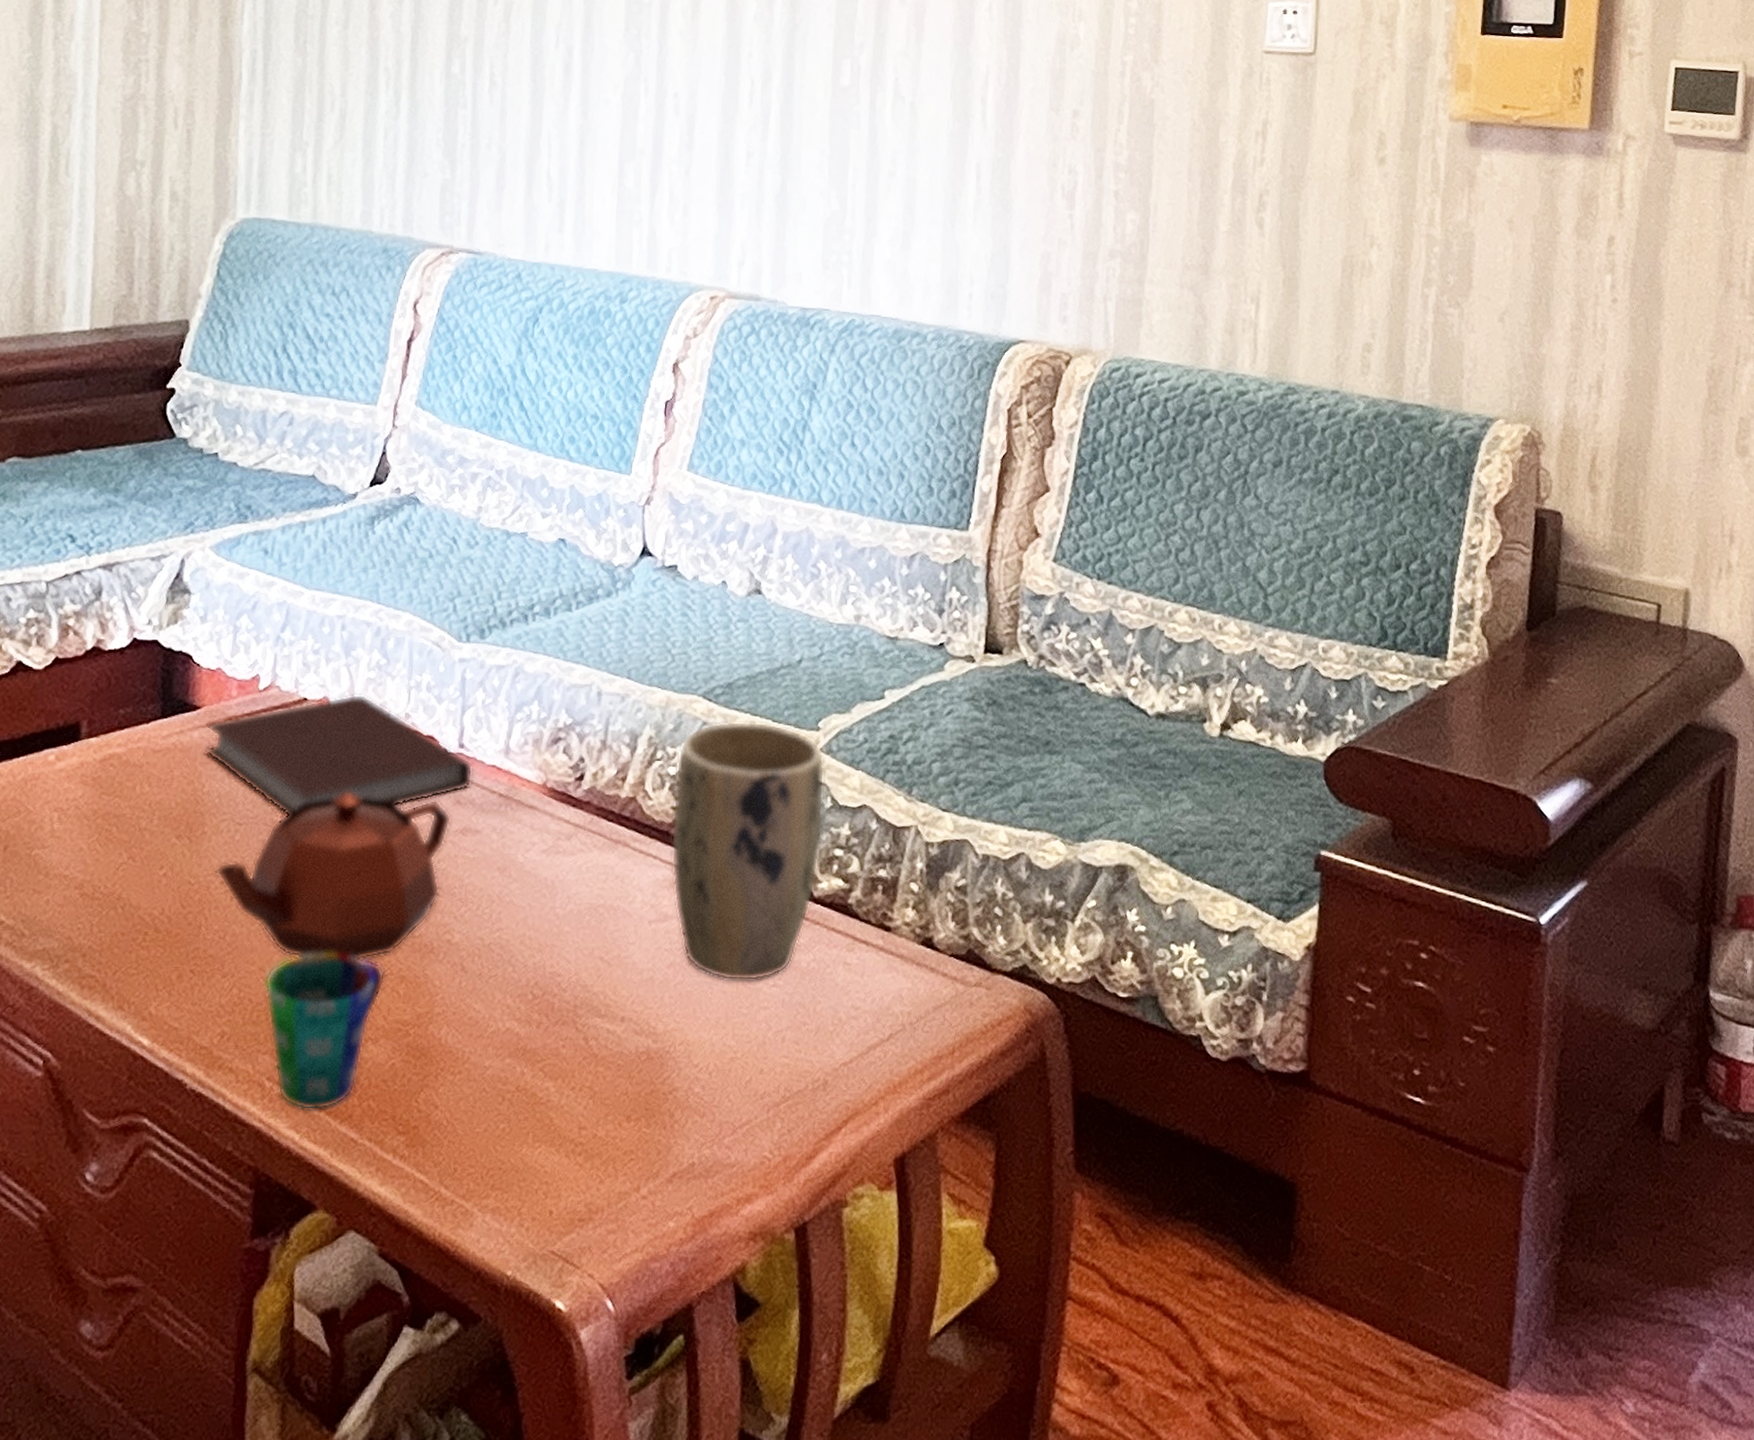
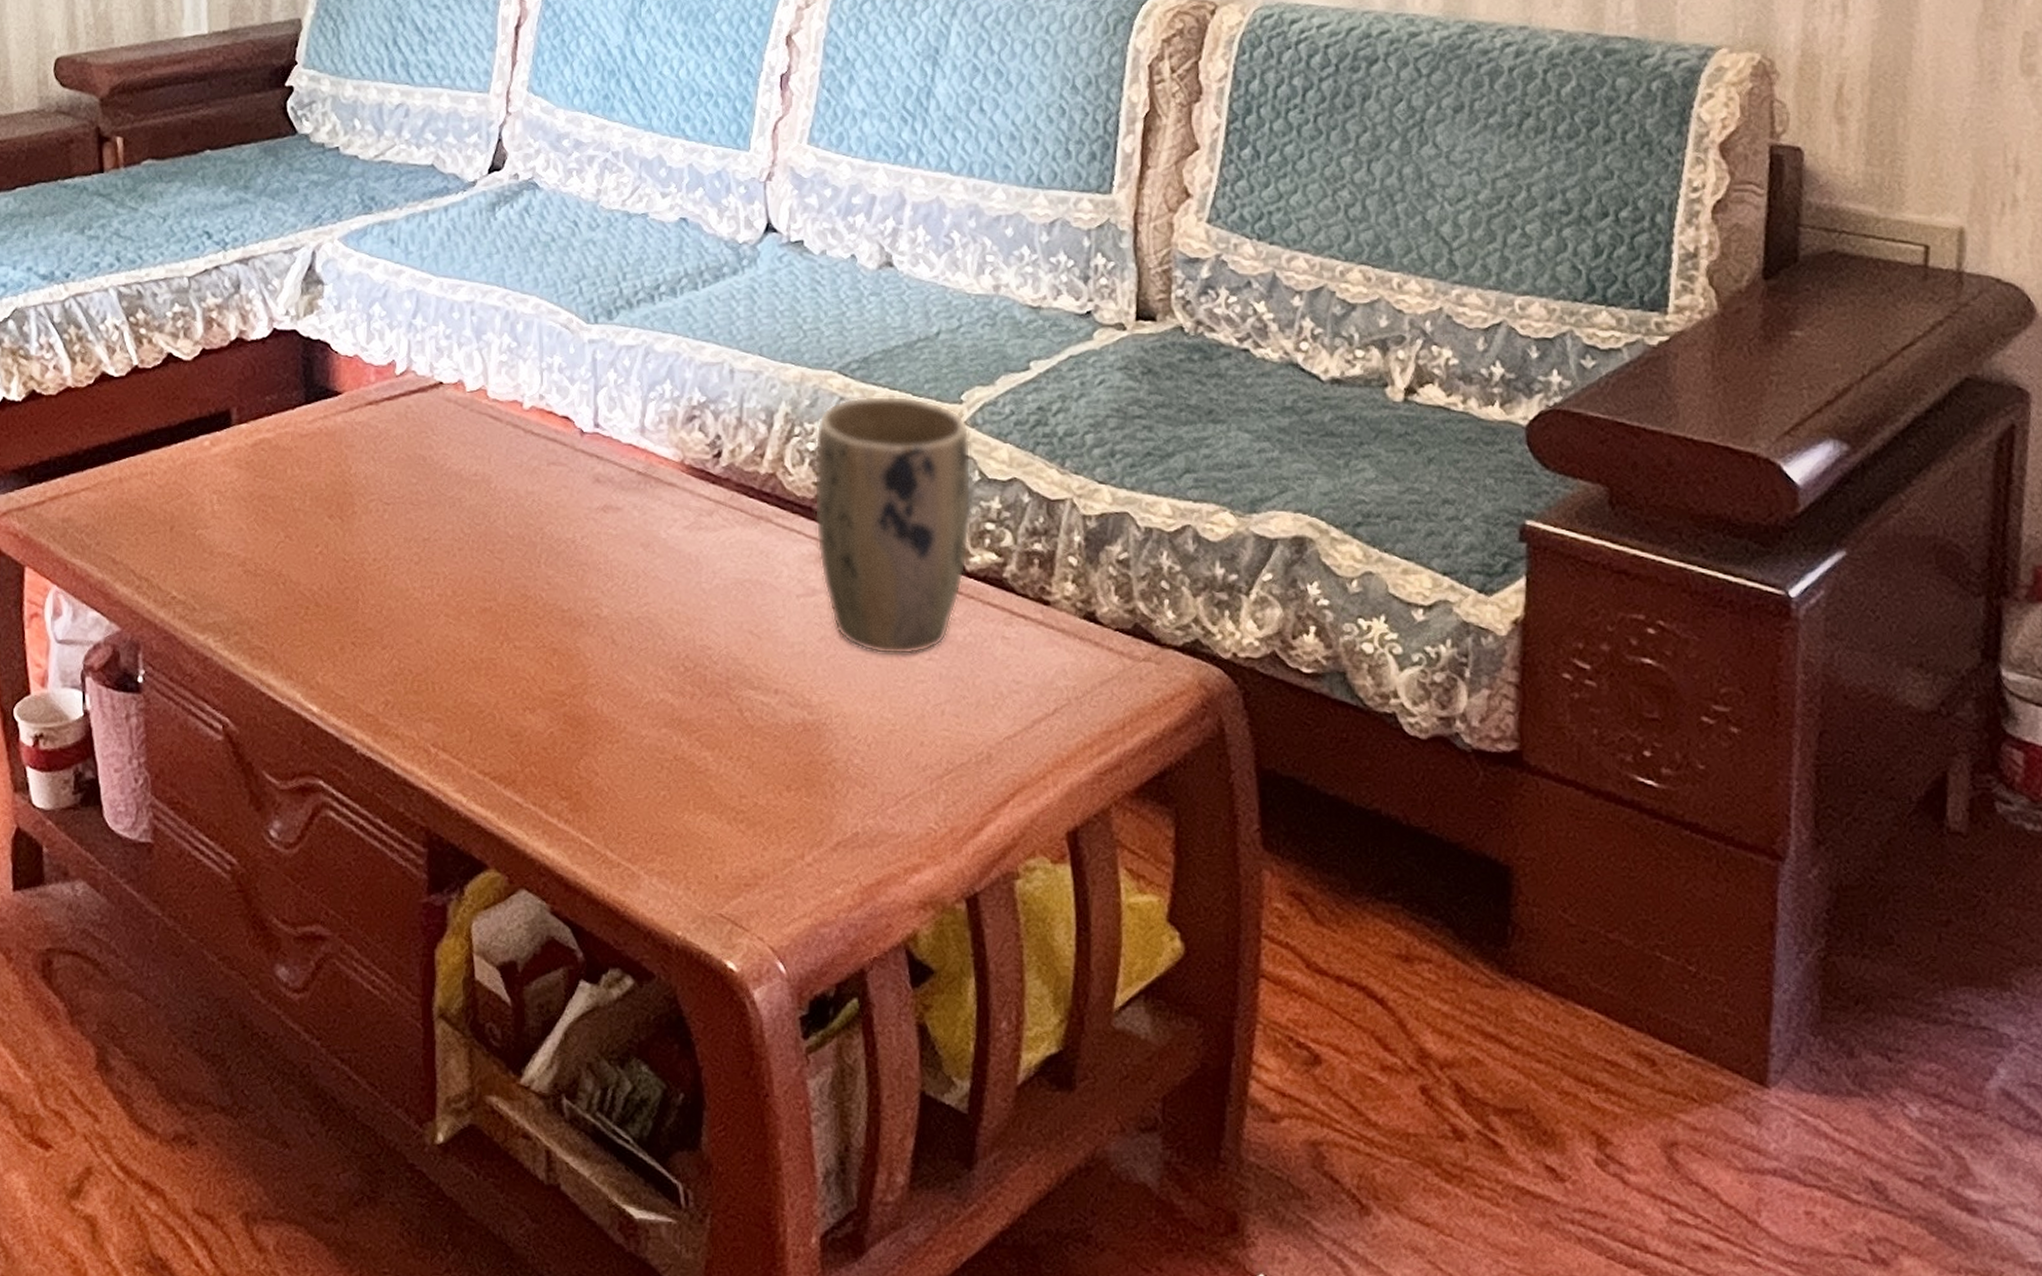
notebook: present [204,694,473,816] -> none [348,376,610,496]
teapot: present [214,791,452,959] -> none [367,471,592,632]
cup: present [264,952,386,1111] -> none [422,626,538,776]

